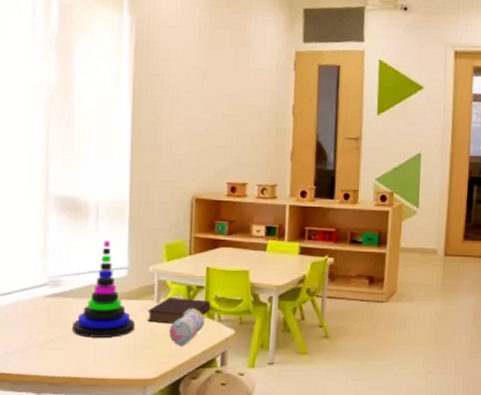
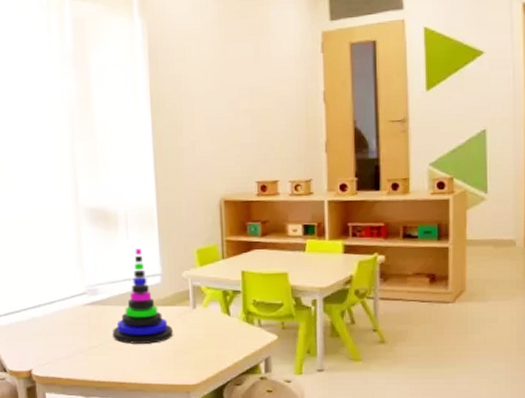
book: present [147,296,211,324] -> none [184,302,250,330]
pencil case: present [169,308,204,346] -> none [208,313,244,352]

